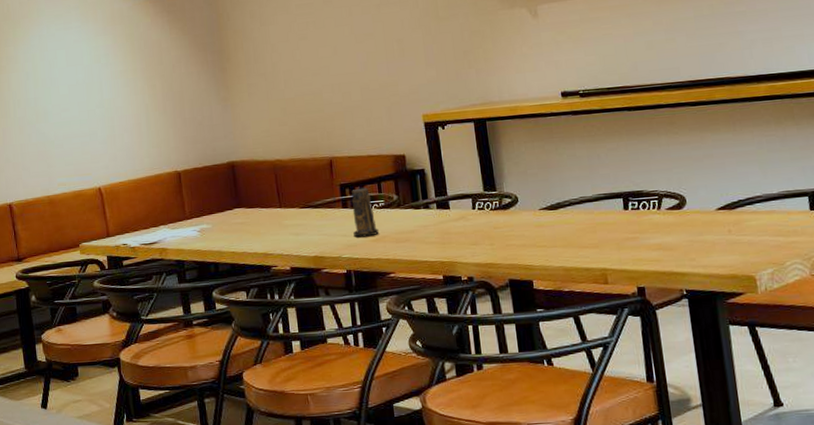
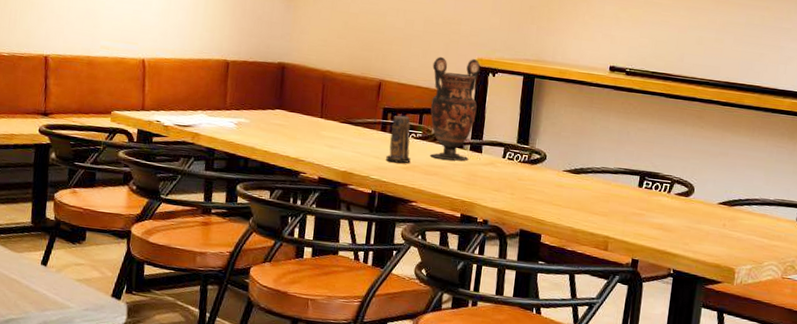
vase: none [379,116,438,224] -> present [430,56,481,161]

